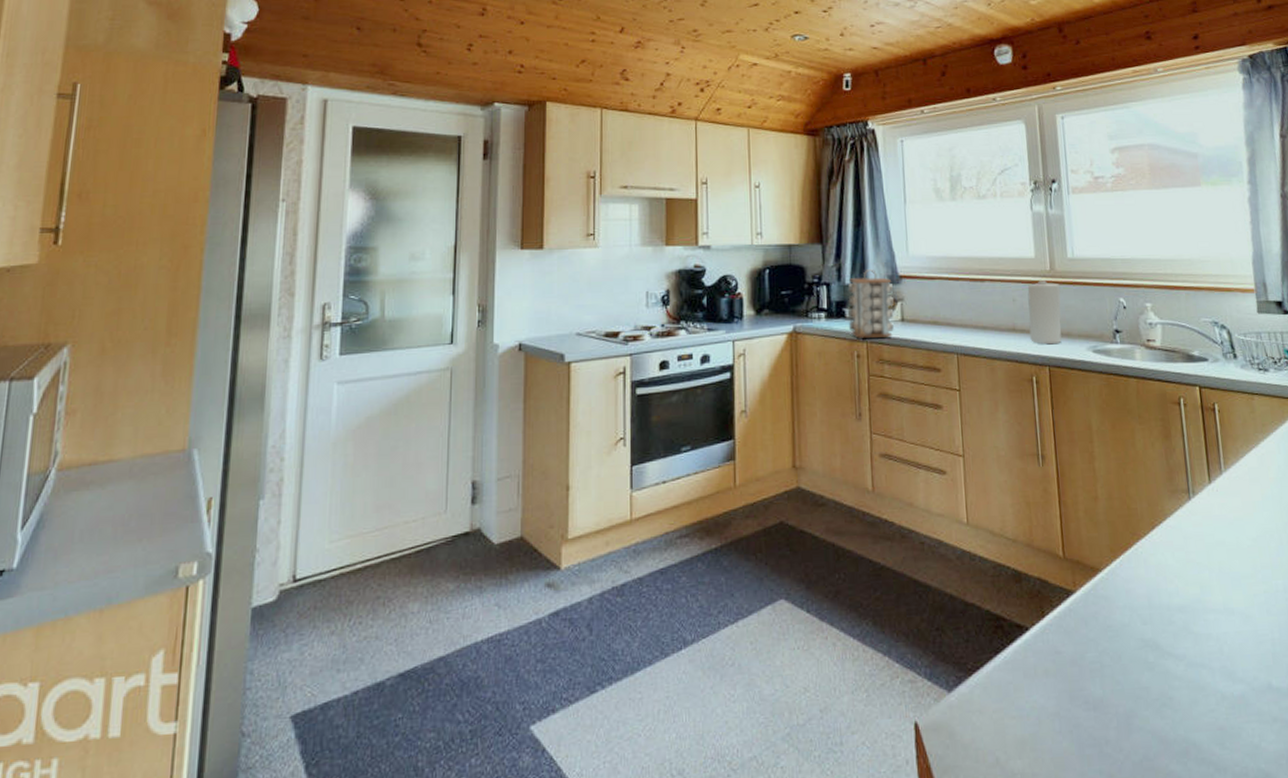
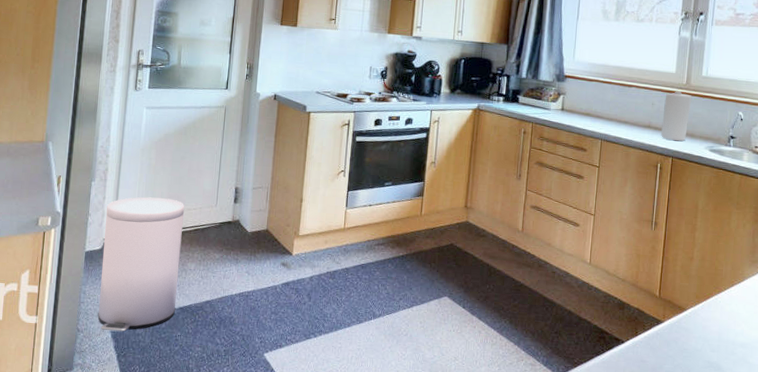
pedal bin: none [273,510,400,729] -> present [97,197,185,333]
spice rack: present [847,268,894,339] -> none [519,67,559,122]

